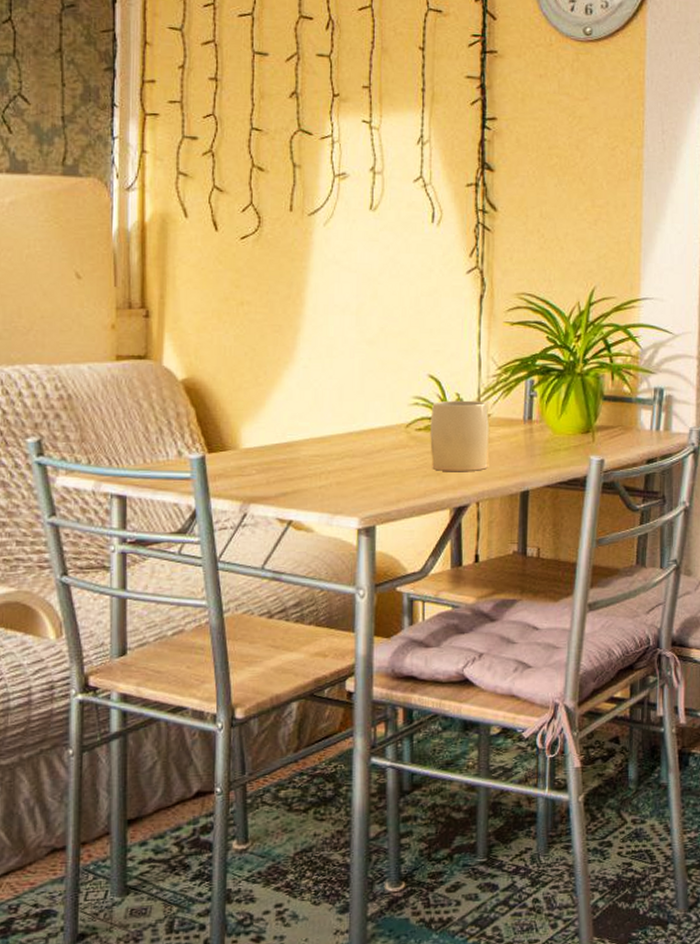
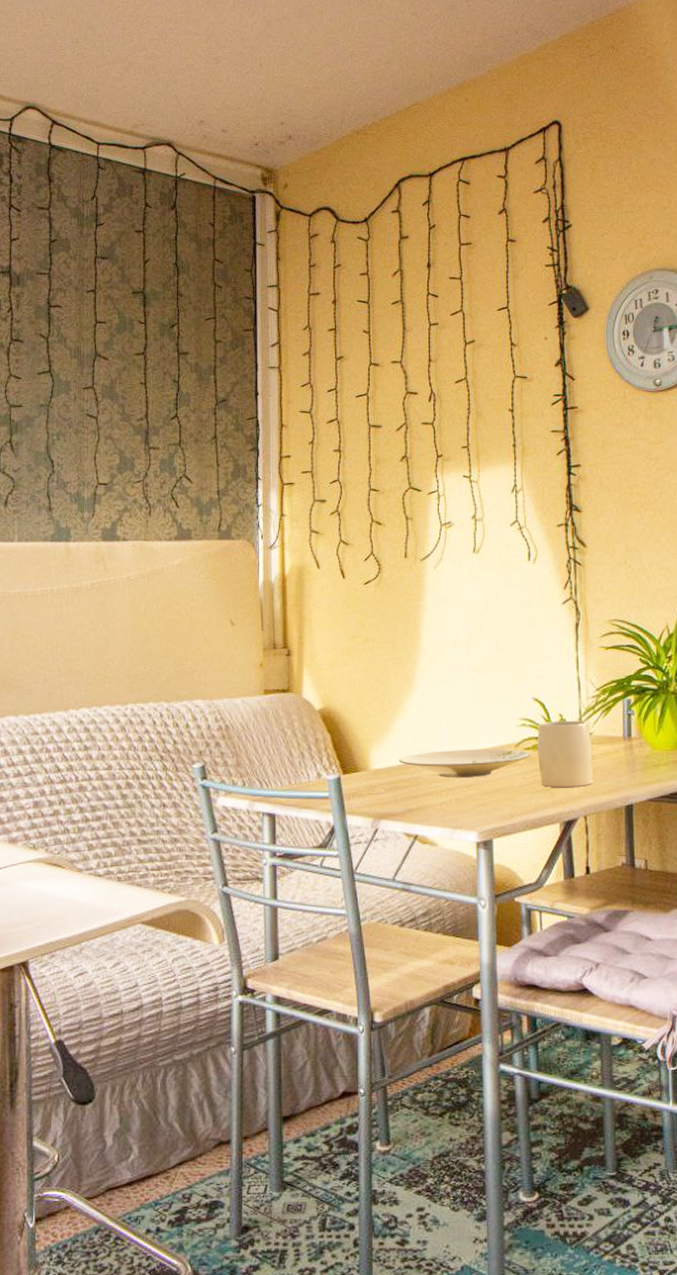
plate: none [273,428,422,459] -> present [398,748,531,777]

